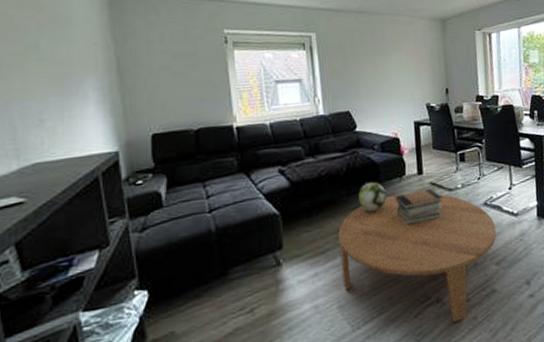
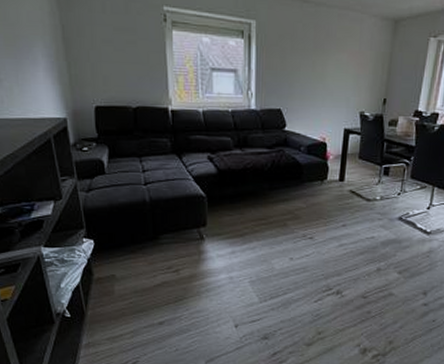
coffee table: present [338,194,497,322] -> none [256,197,406,312]
decorative sphere: present [358,182,387,212] -> none [279,181,307,208]
book stack: present [395,188,443,225] -> none [312,195,360,225]

